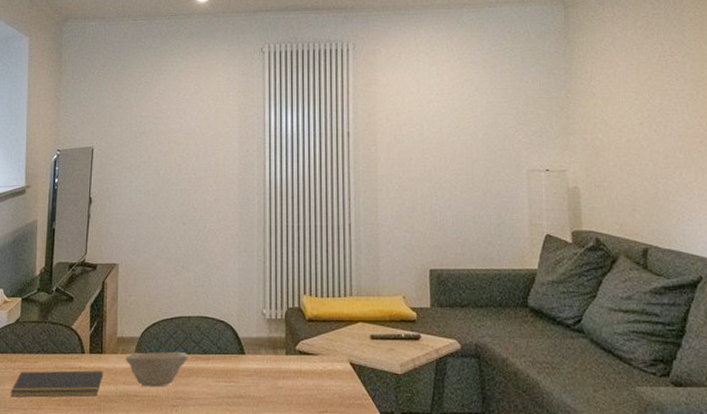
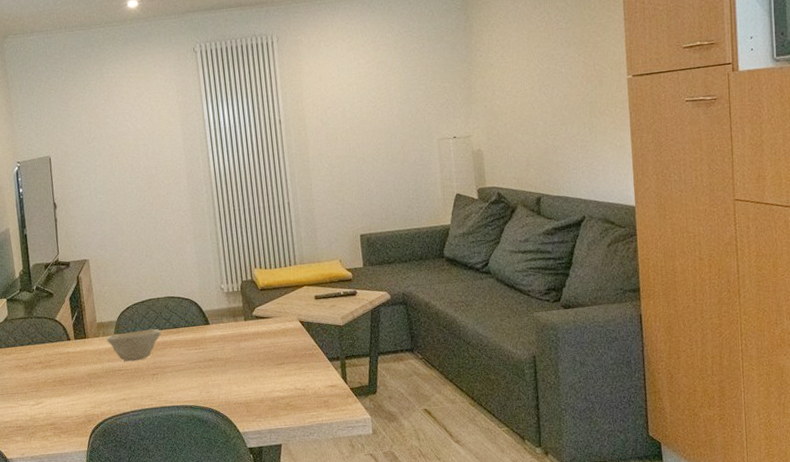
notepad: present [10,370,103,398] -> none [9,353,90,384]

